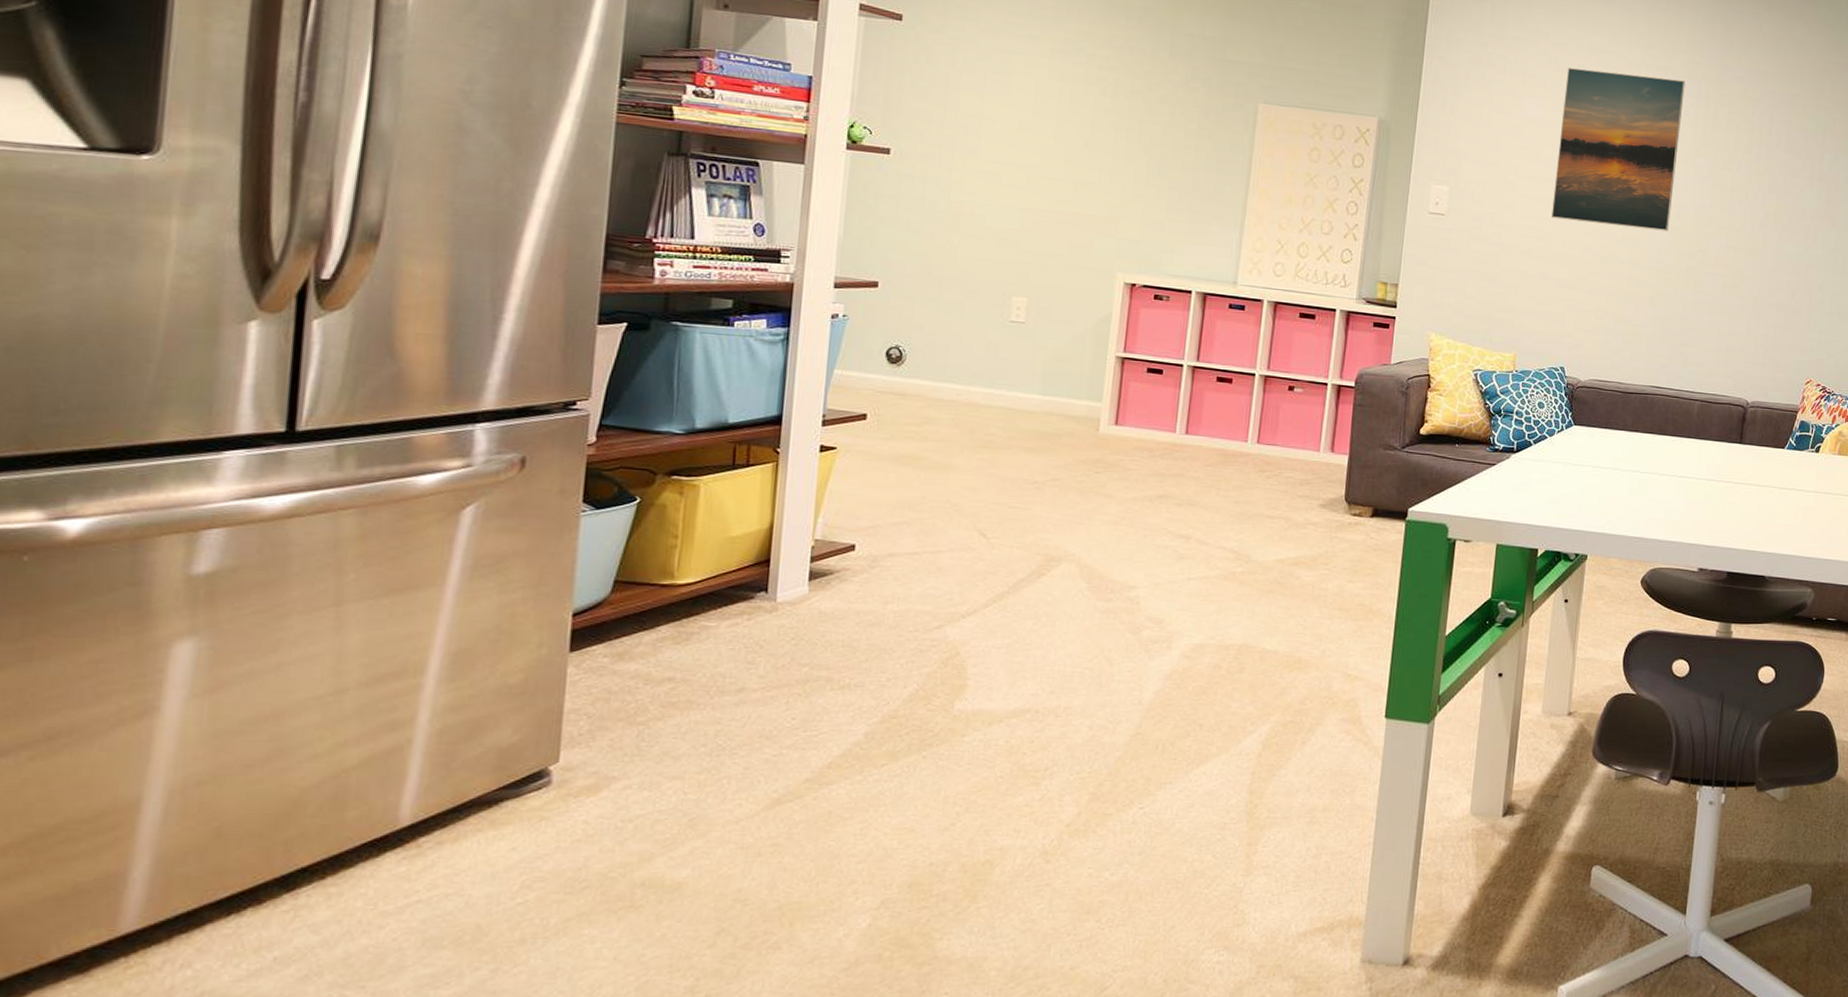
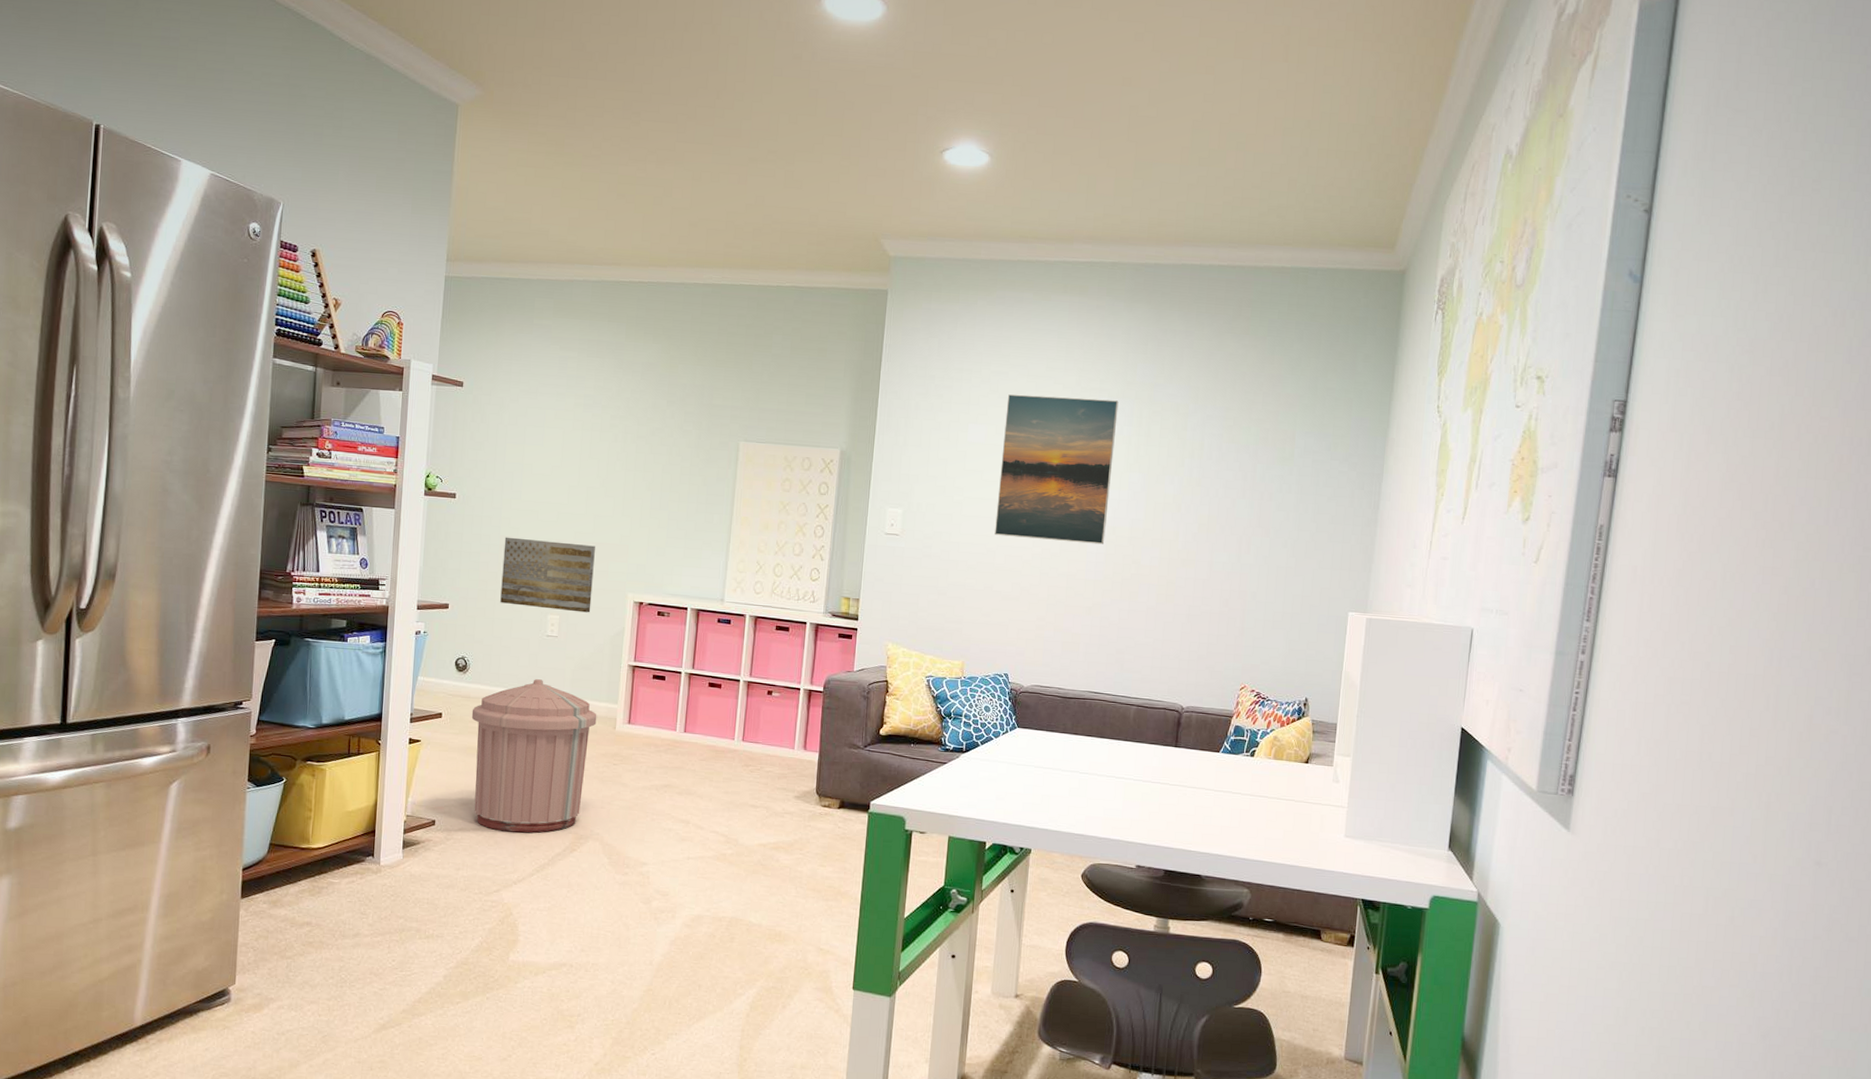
trash can: none [907,373,1075,556] -> present [471,679,597,833]
wall art: none [948,203,1076,295] -> present [500,537,595,613]

